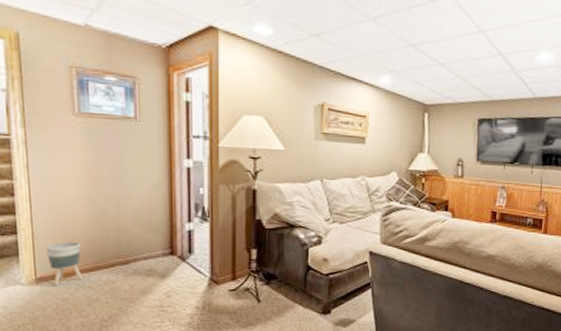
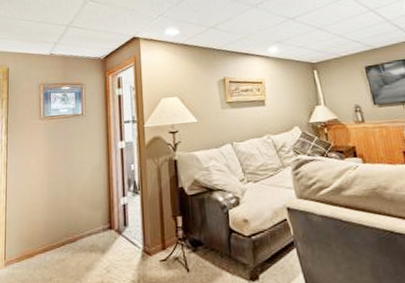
planter: present [45,241,83,286] -> none [13,224,40,268]

